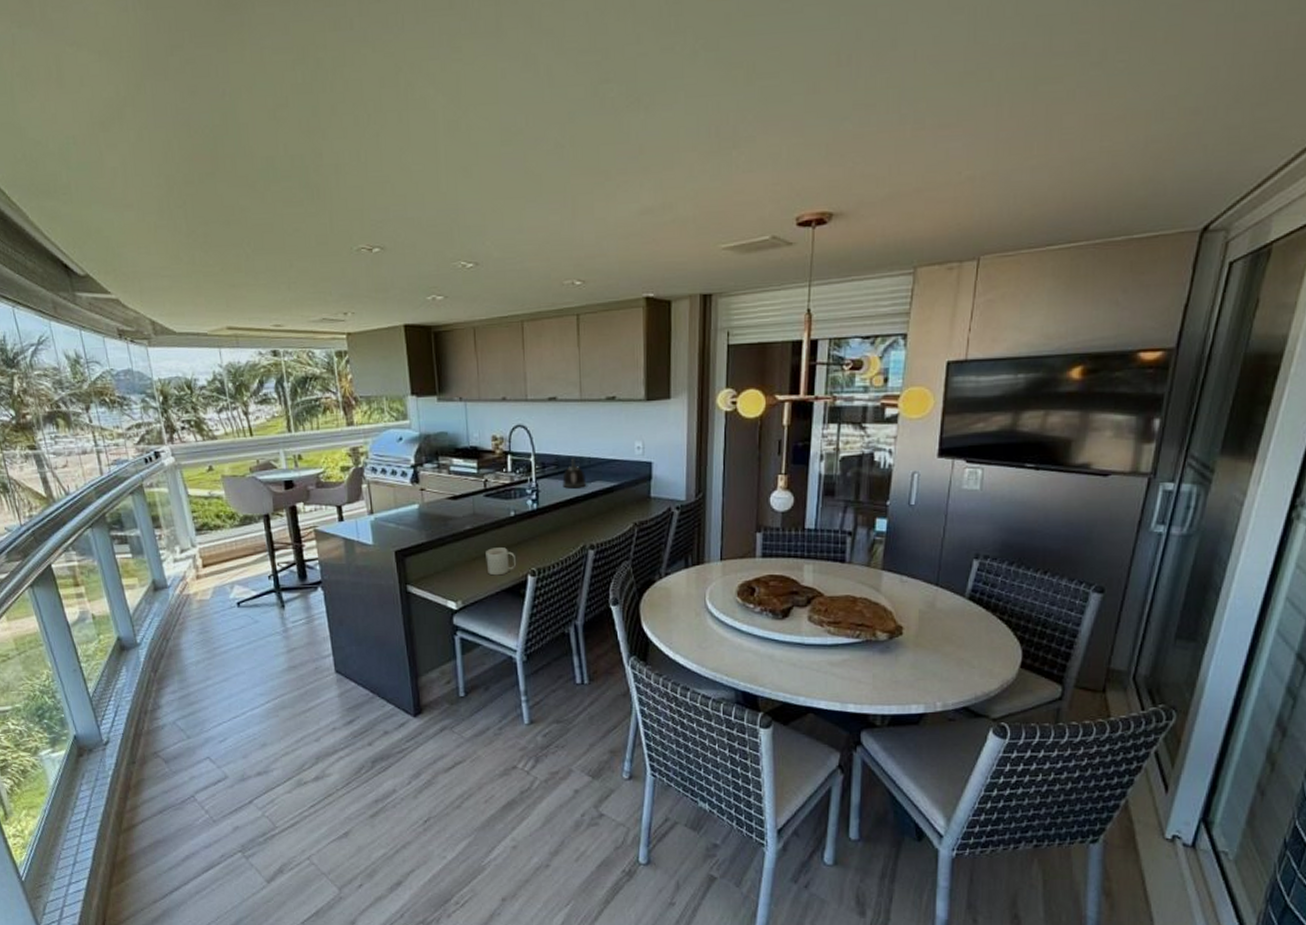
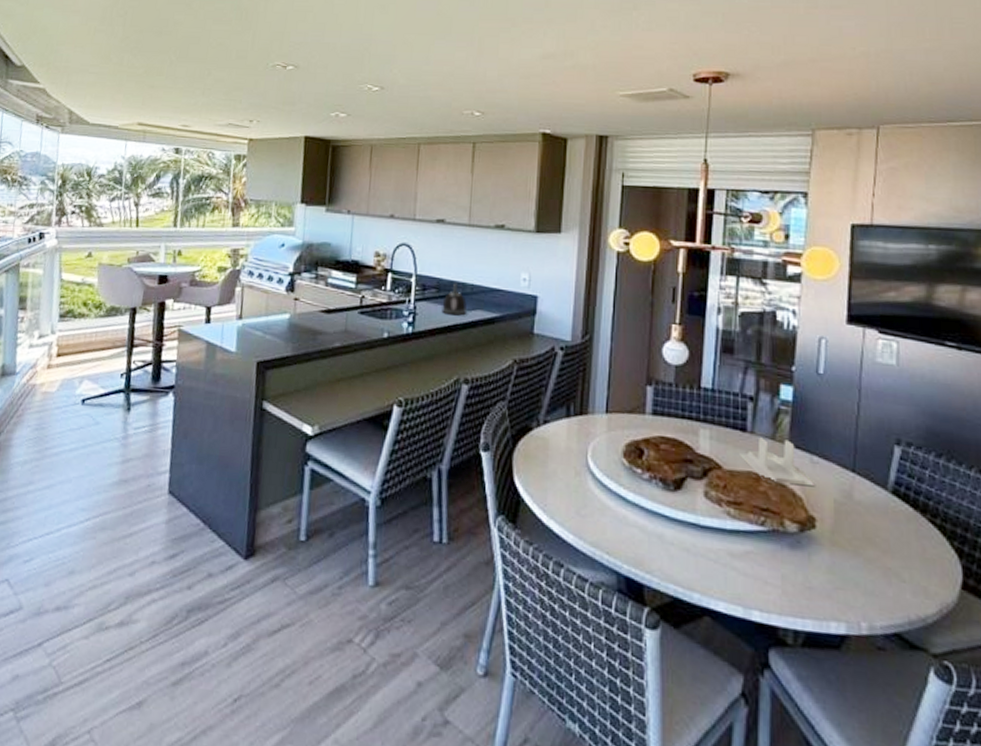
mug: present [486,547,517,576] -> none [350,370,384,402]
napkin holder: none [839,565,903,603] -> present [739,437,815,487]

